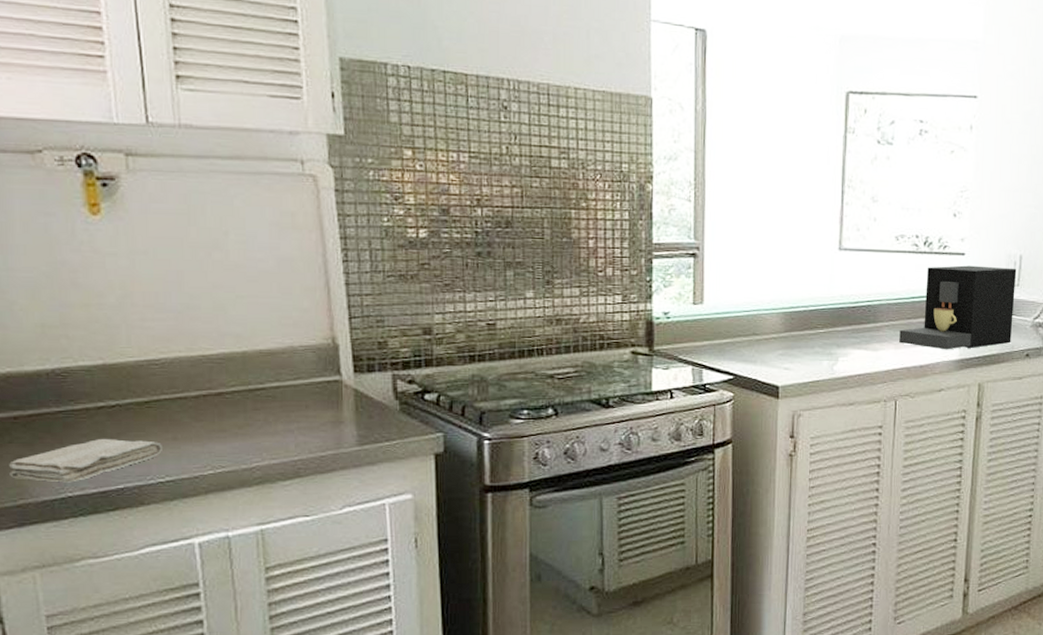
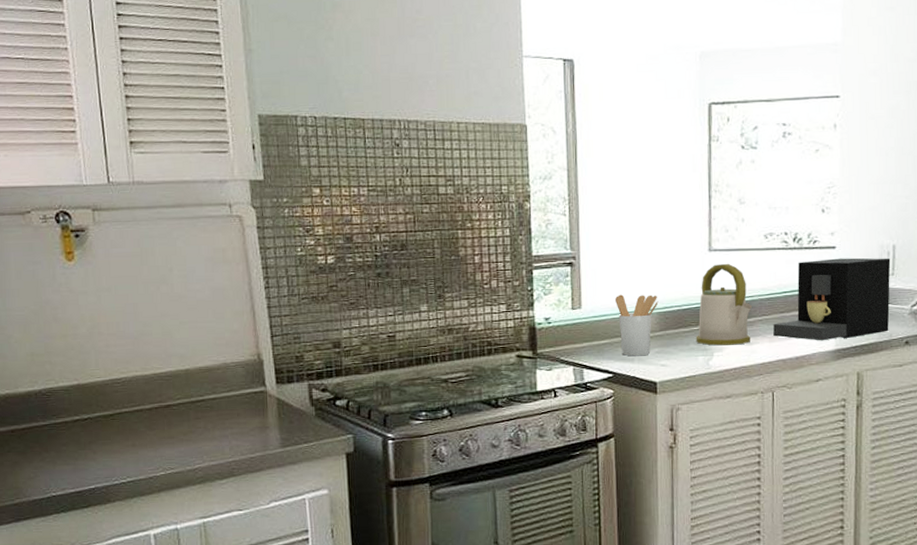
washcloth: present [9,438,162,483] -> none [8,446,124,484]
utensil holder: none [740,291,785,358] -> present [615,294,659,357]
kettle: none [821,264,879,350] -> present [695,263,752,346]

